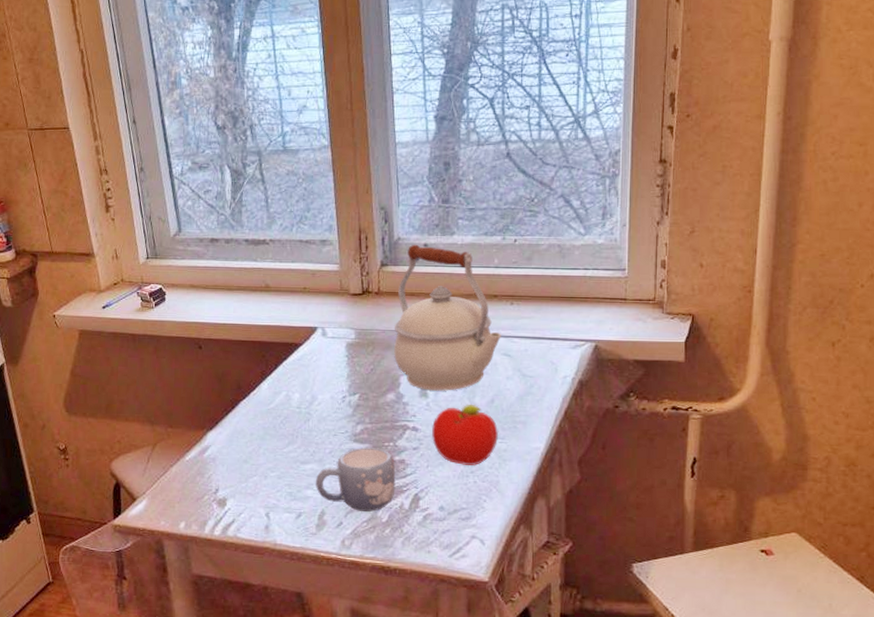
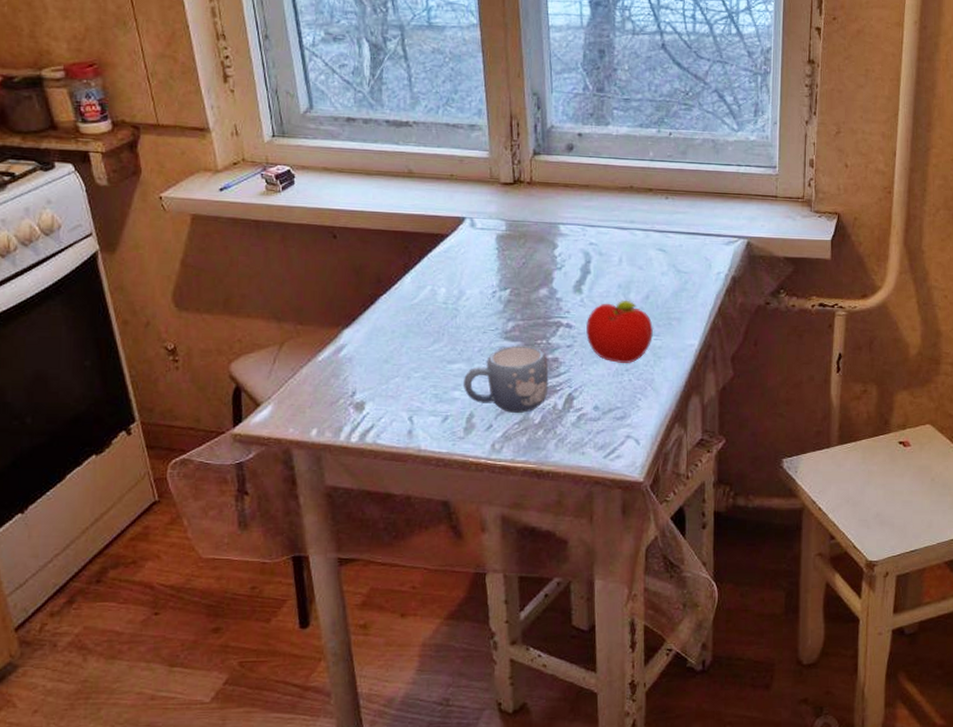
kettle: present [394,244,501,391] -> none [547,133,656,287]

